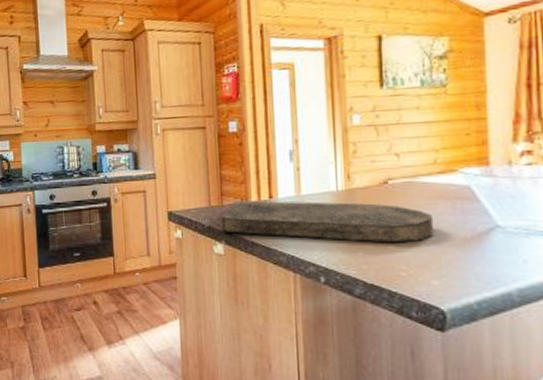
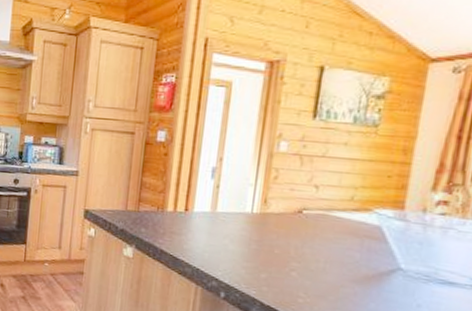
cutting board: present [222,200,435,243] -> none [135,208,340,273]

